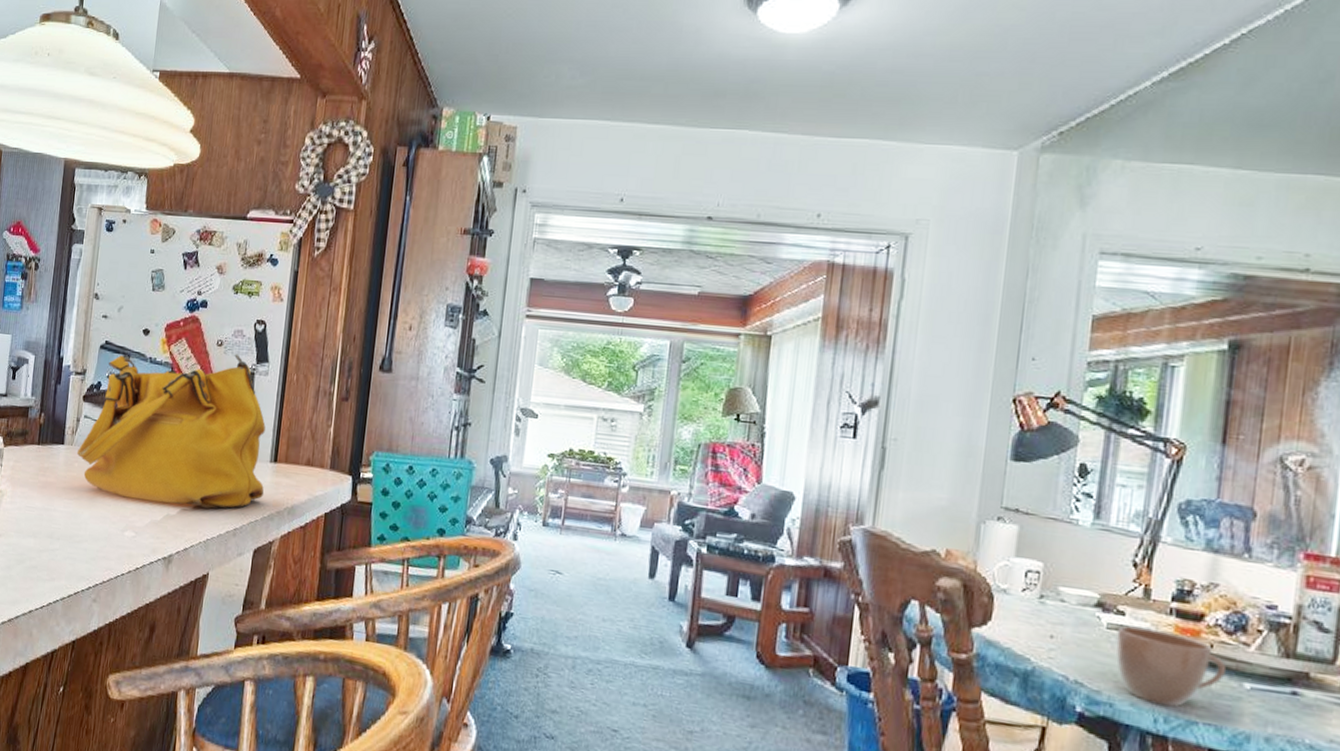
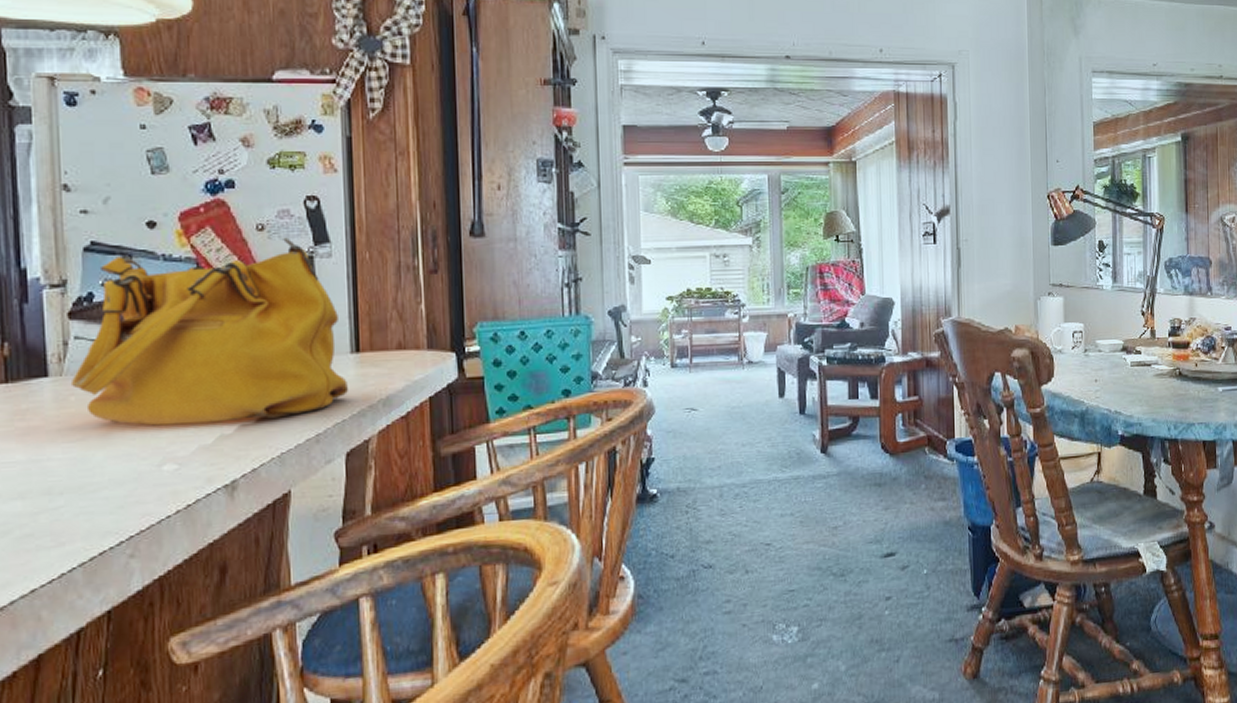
cup: present [1115,625,1227,706] -> none [1138,360,1207,416]

